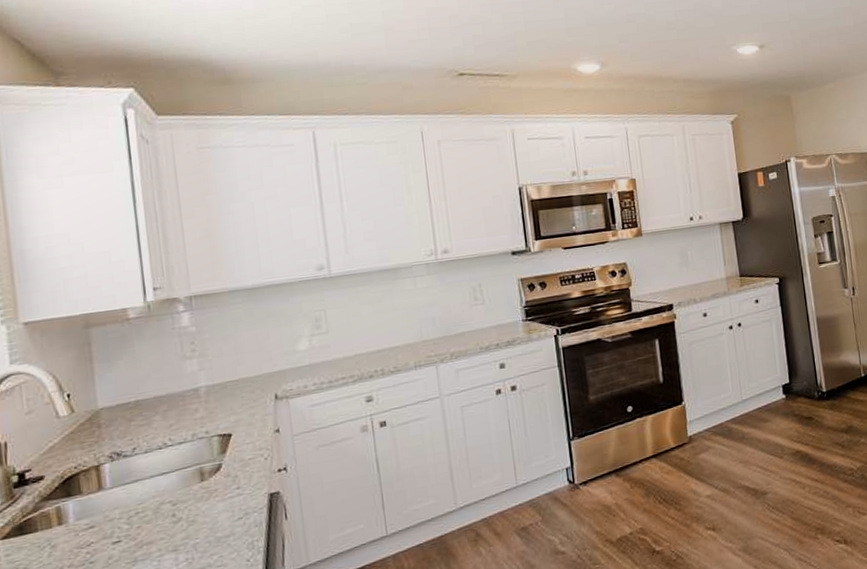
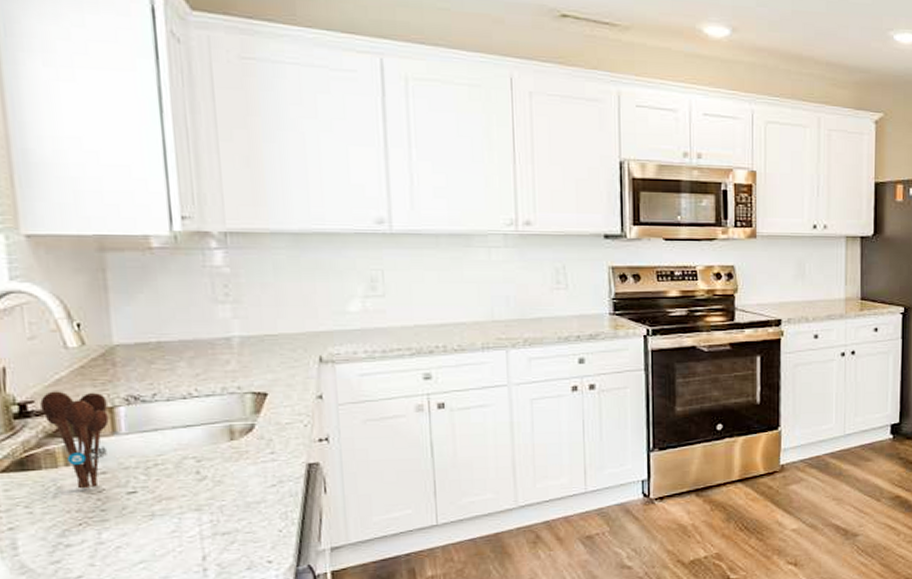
utensil holder: none [36,454,96,545] -> present [40,391,109,489]

